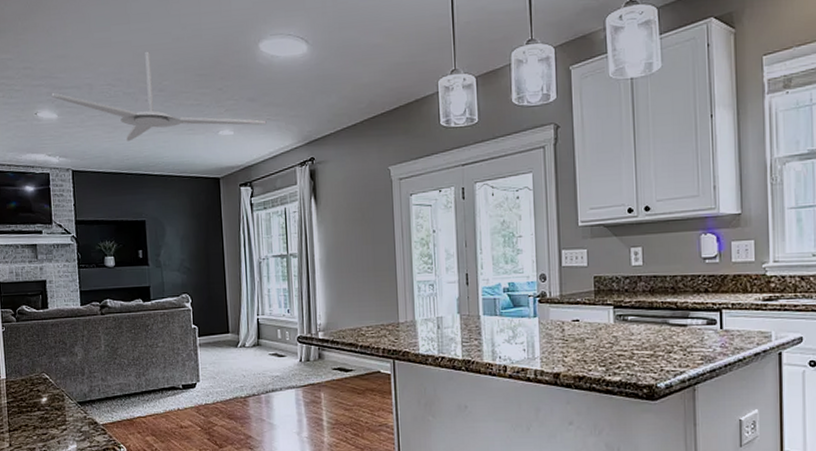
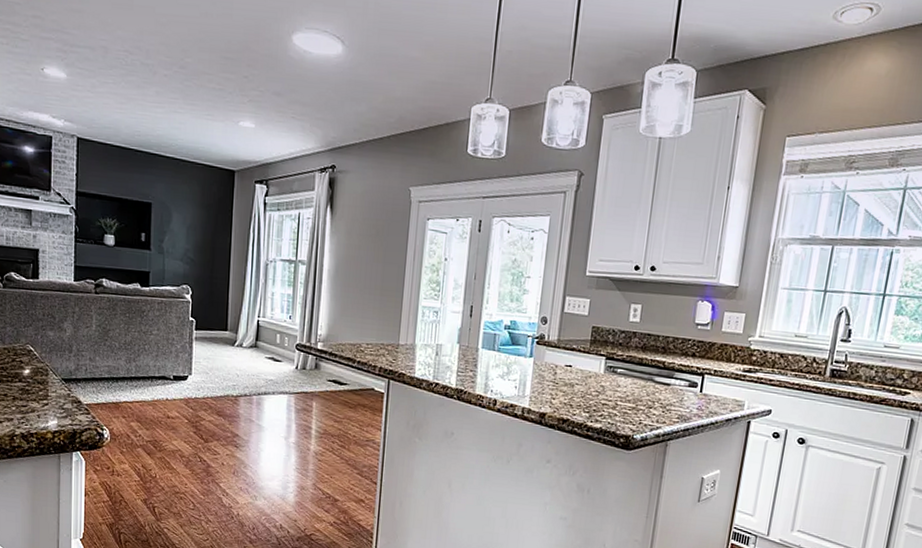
ceiling fan: present [51,51,267,142] -> none [61,21,291,123]

